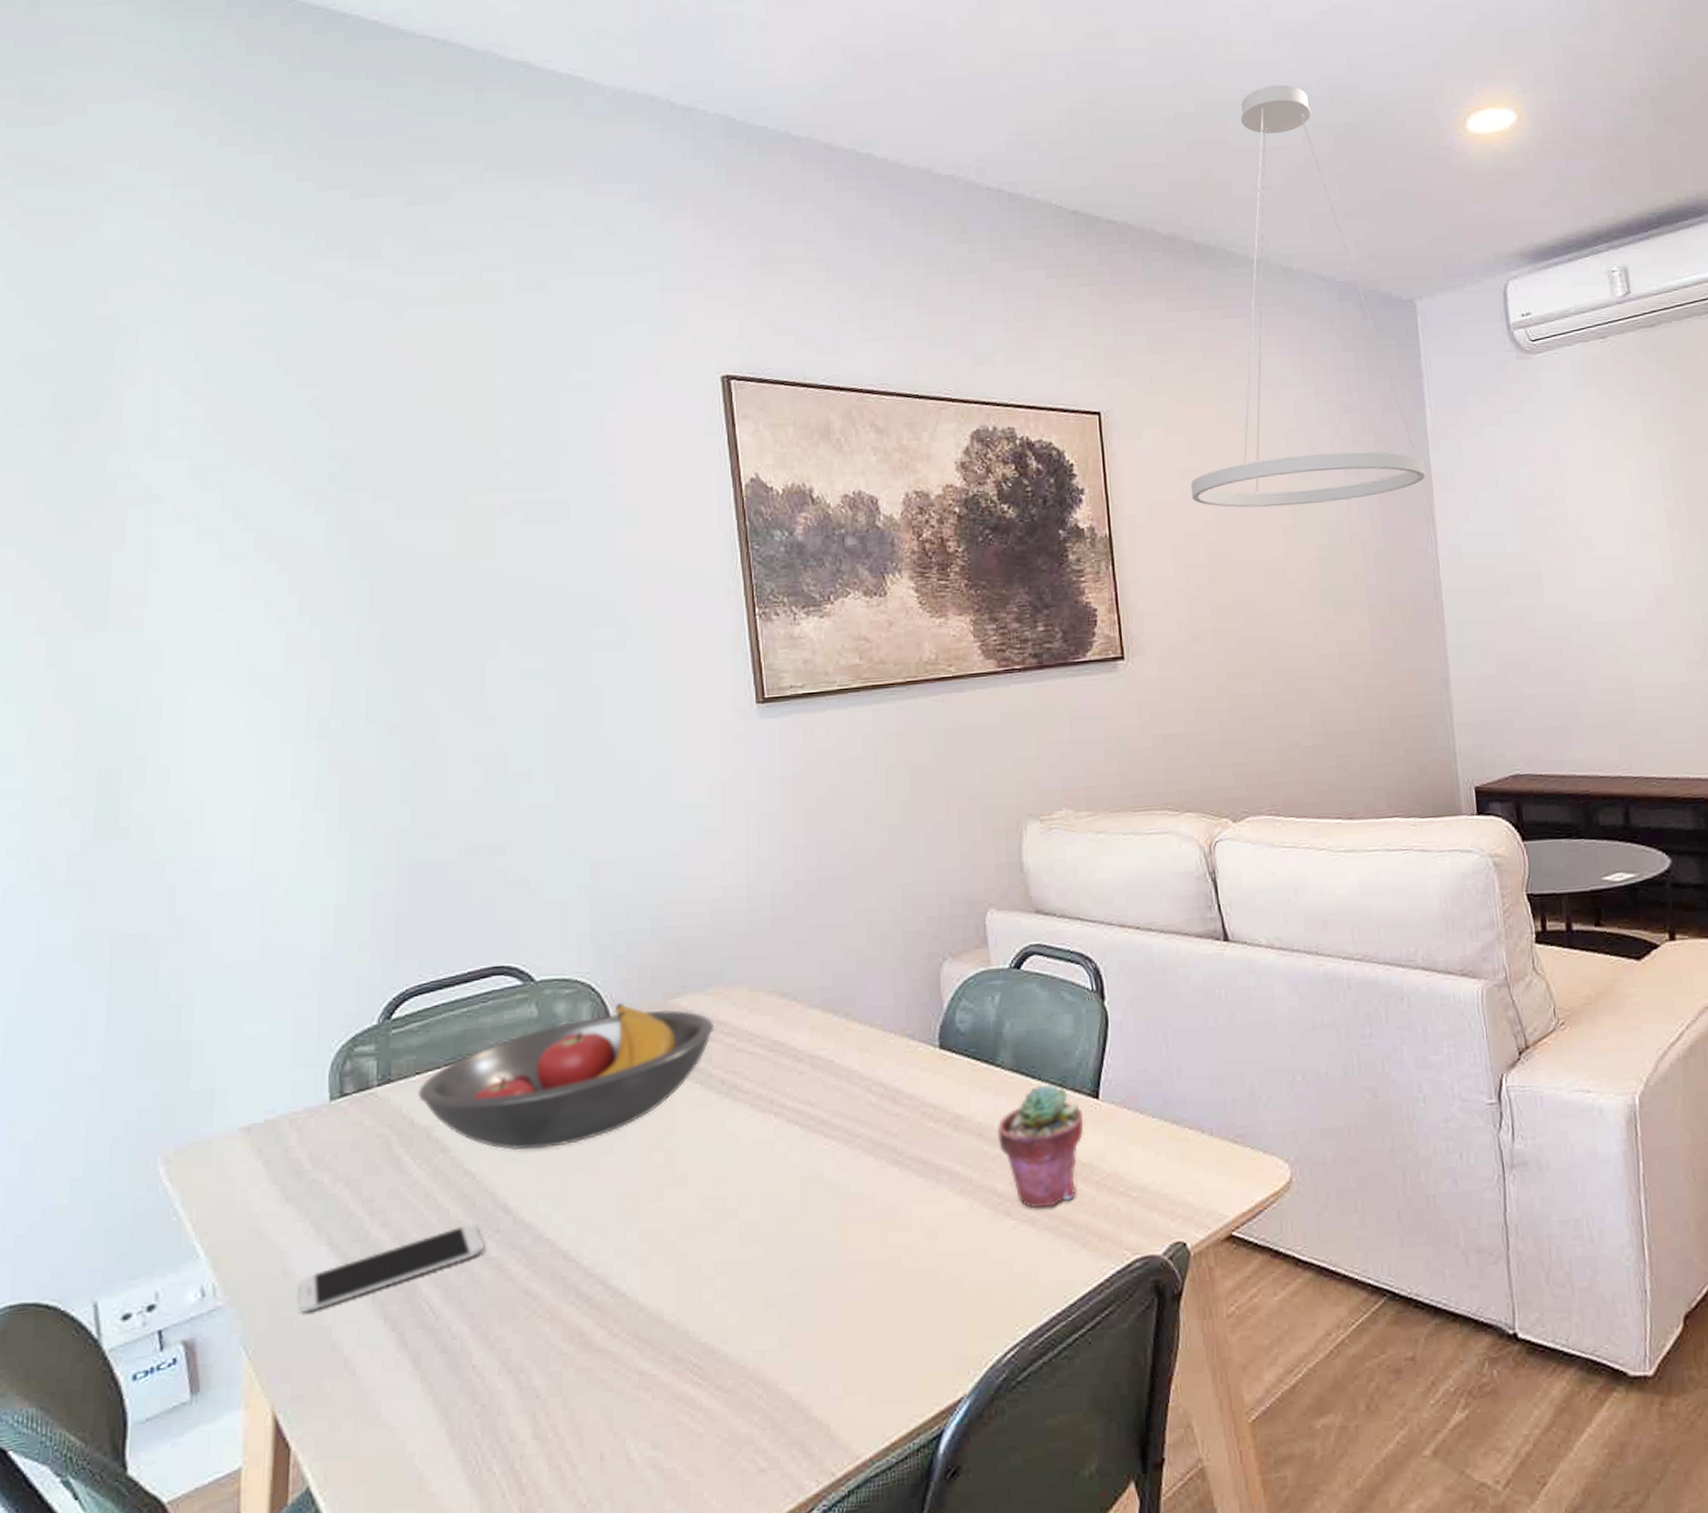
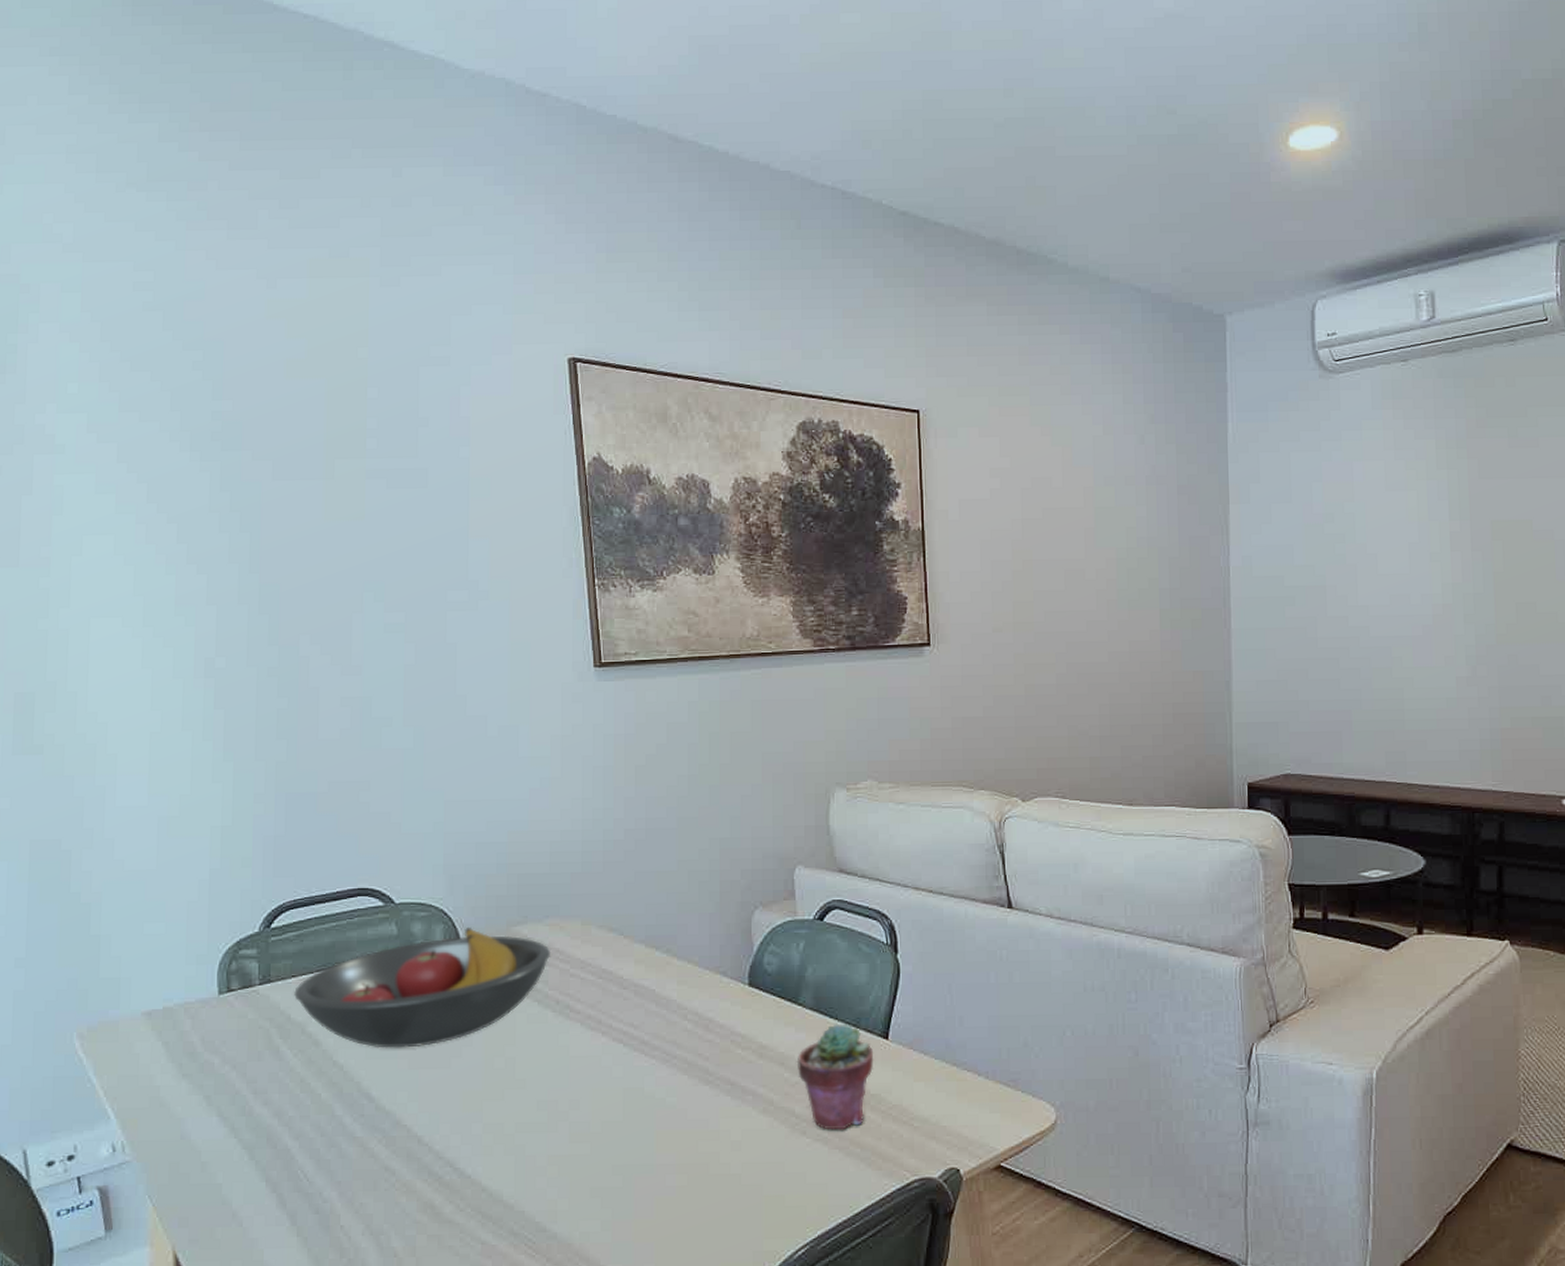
smartphone: present [298,1224,486,1313] -> none [193,1108,352,1171]
pendant light: present [1190,84,1425,508] -> none [1000,92,1223,510]

